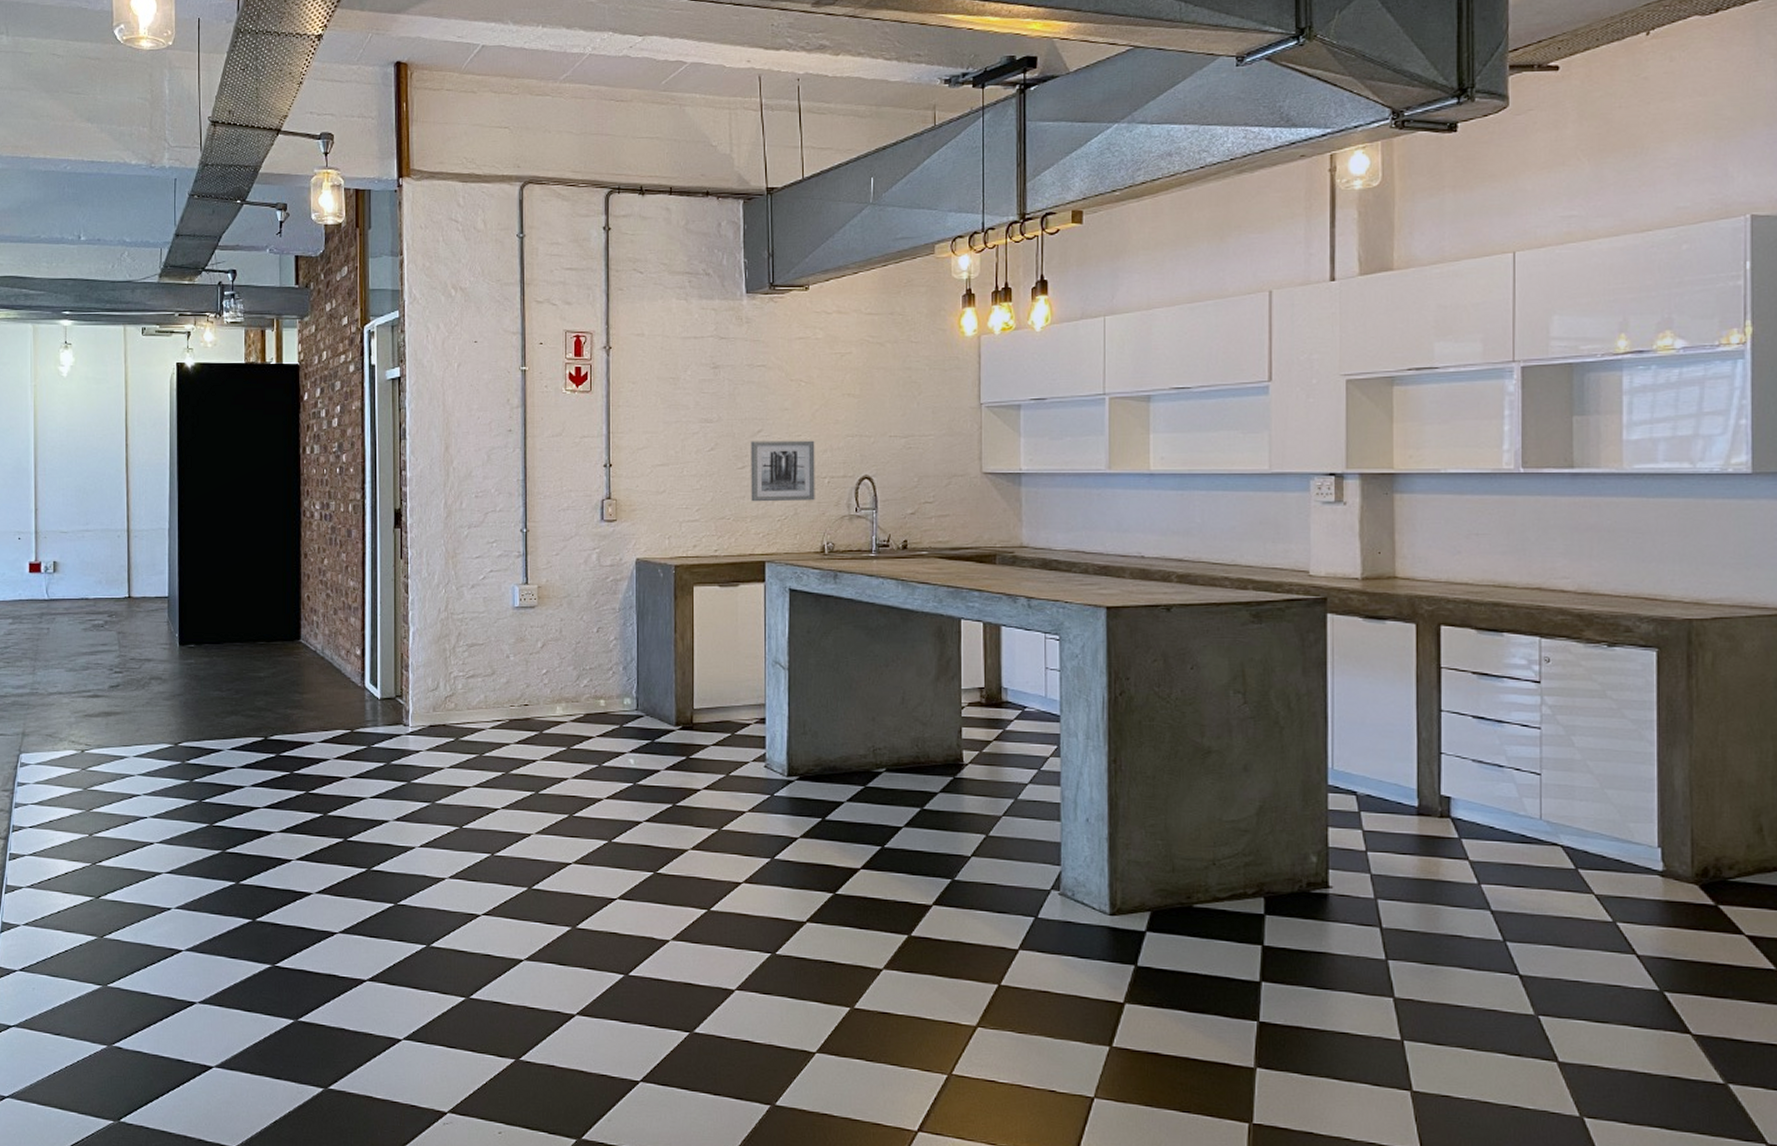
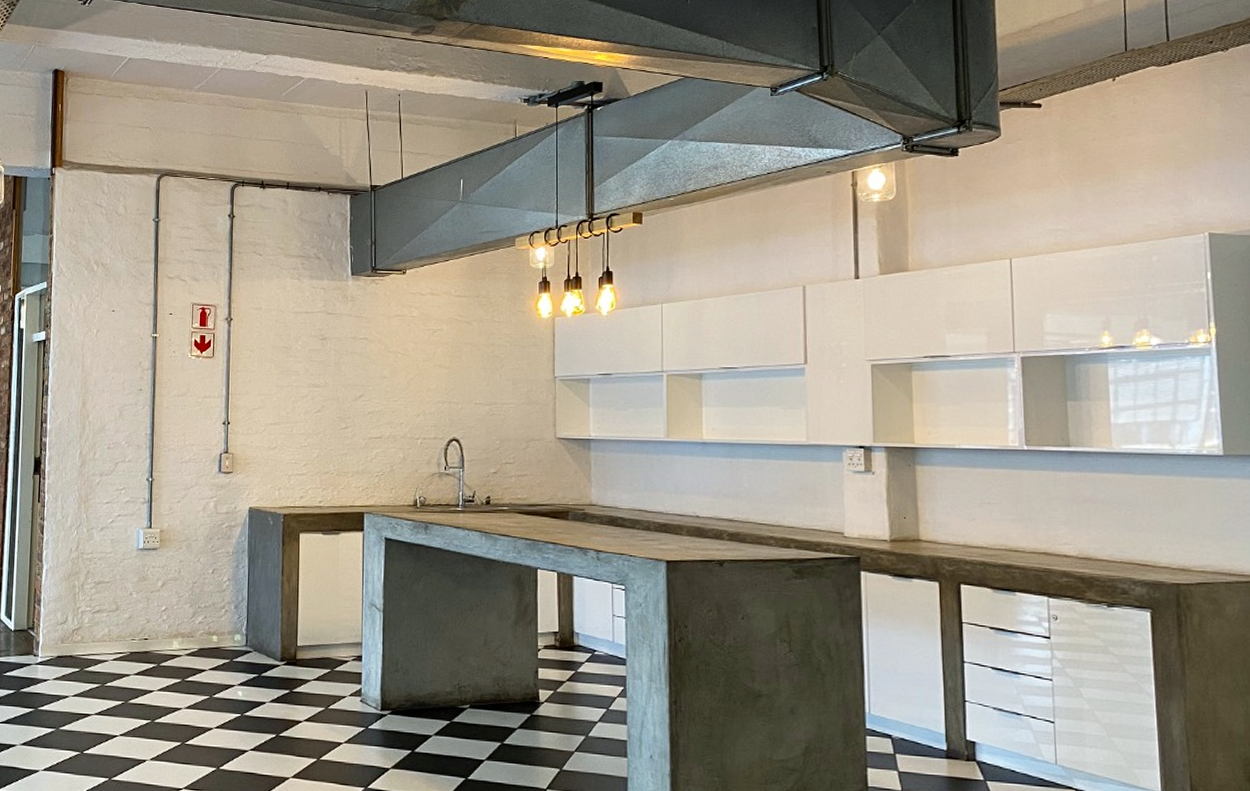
wall art: present [751,440,815,502] -> none [352,404,410,459]

